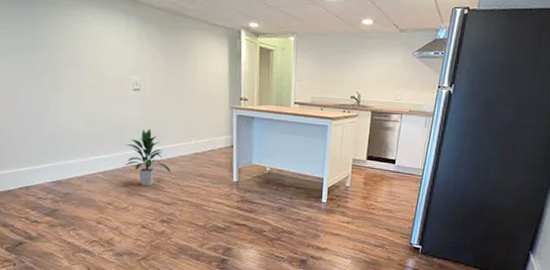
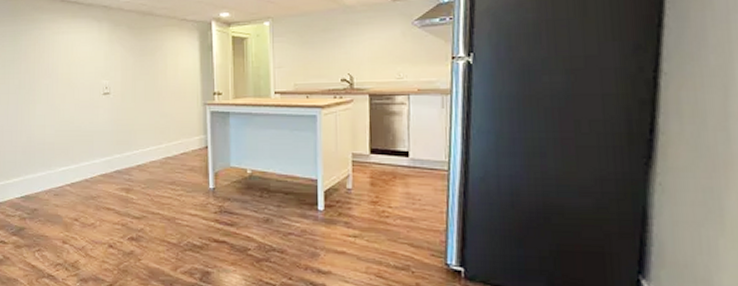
indoor plant: present [124,128,172,186] -> none [92,133,141,197]

